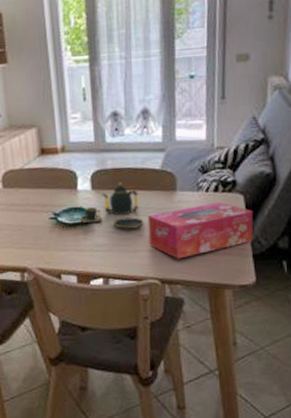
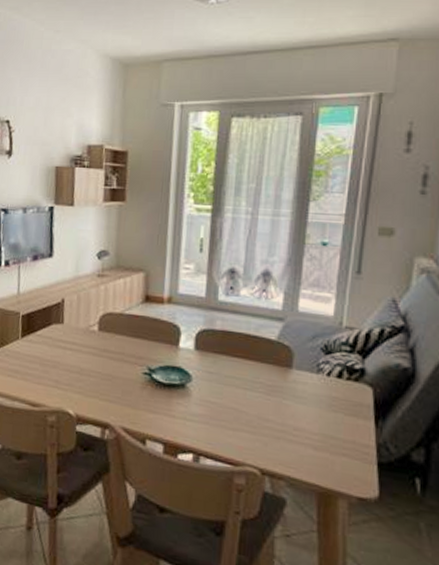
teapot: present [81,182,144,229] -> none [178,347,250,404]
tissue box: present [147,202,253,259] -> none [252,390,383,450]

